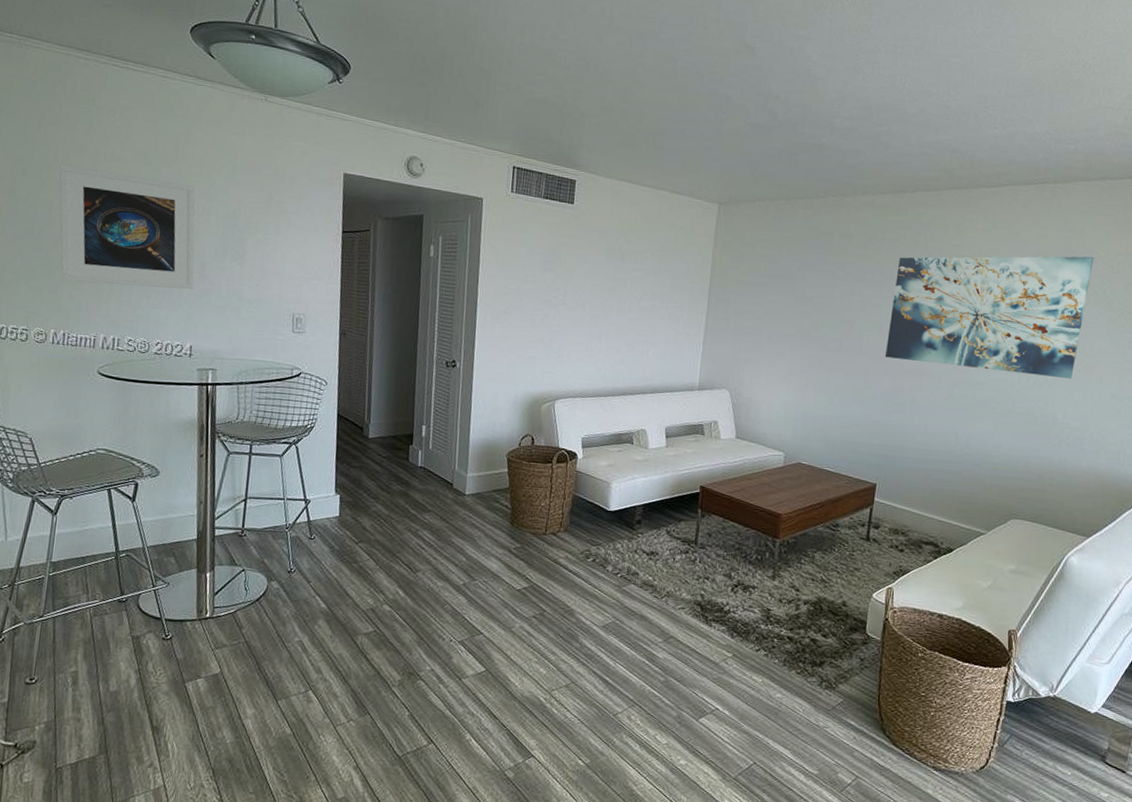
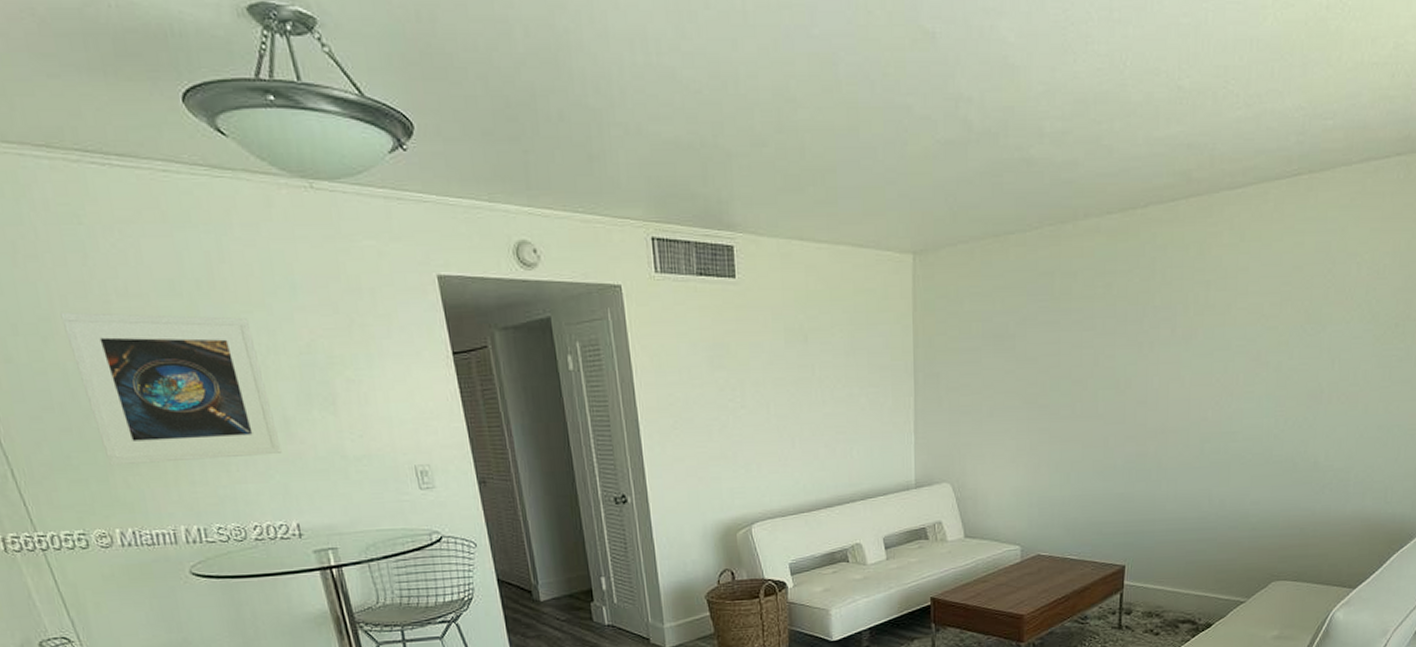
wall art: present [884,256,1094,379] -> none [1124,261,1357,418]

